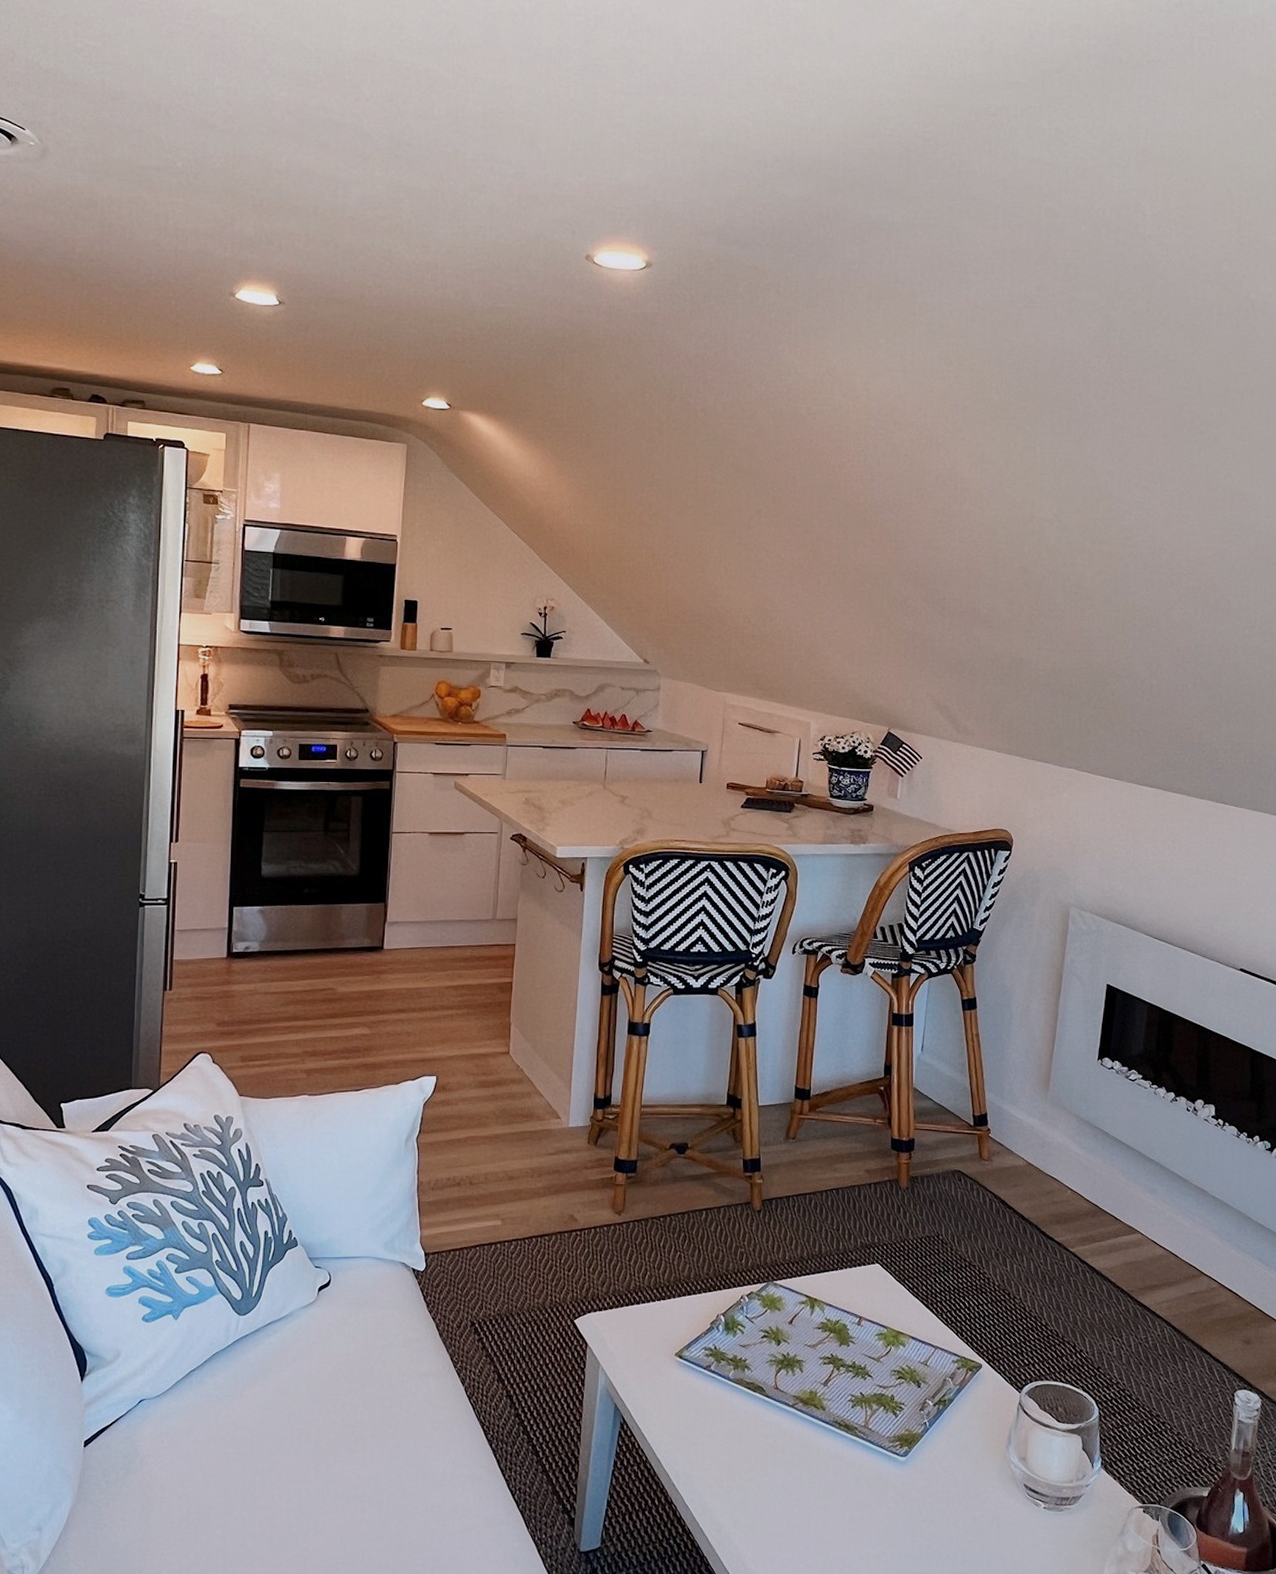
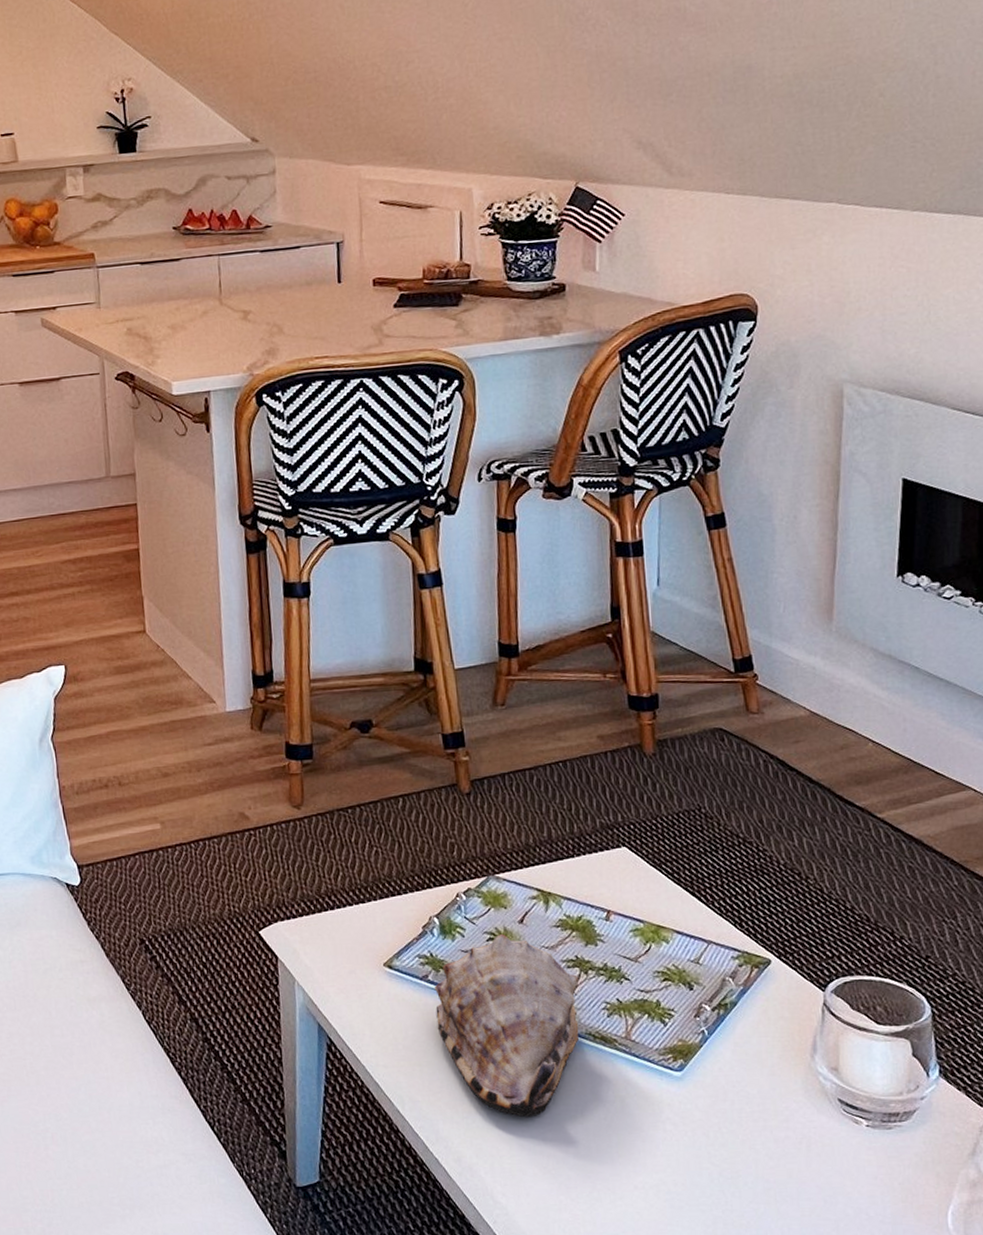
seashell: none [714,1333,832,1493] -> present [434,934,579,1117]

